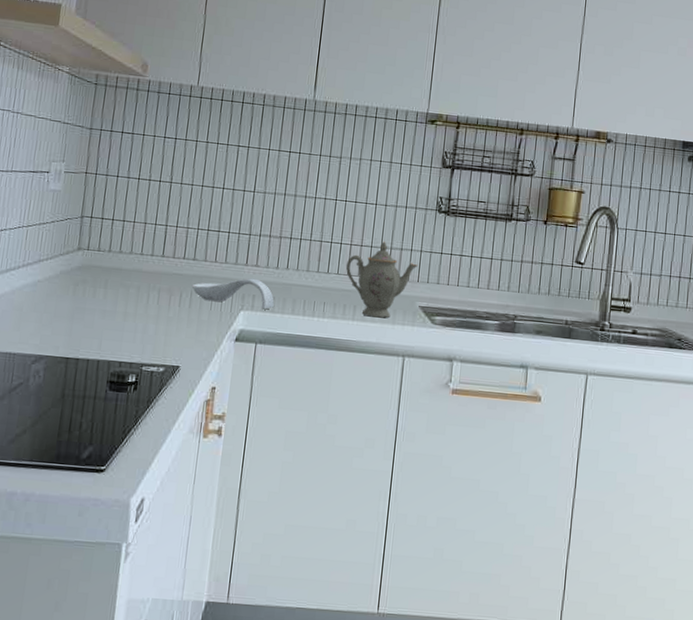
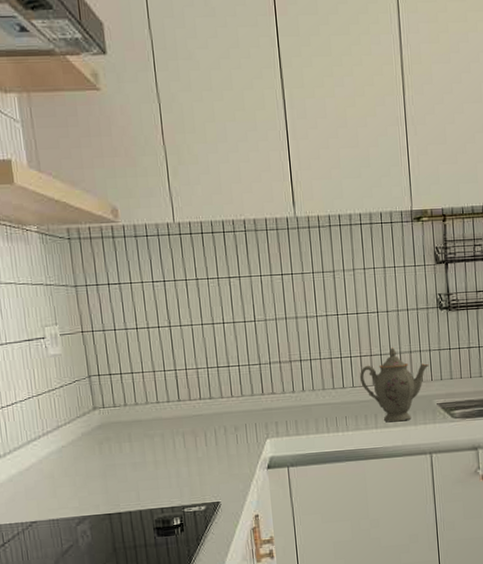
spoon rest: present [191,278,274,310] -> none [214,406,298,436]

